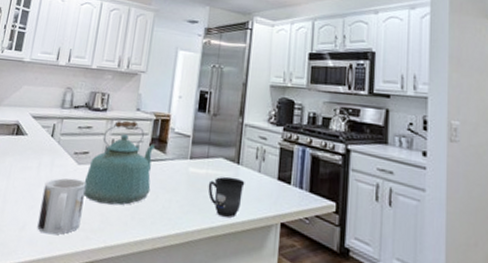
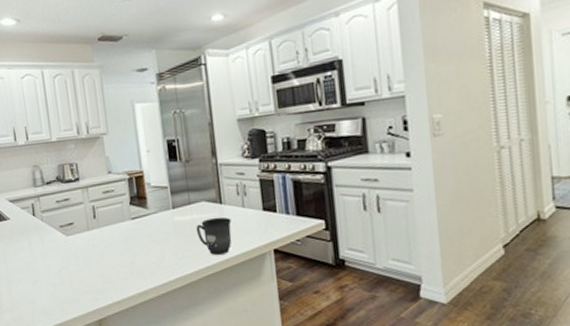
mug: present [37,178,86,235] -> none [40,249,85,303]
kettle: present [83,120,156,206] -> none [76,184,142,267]

